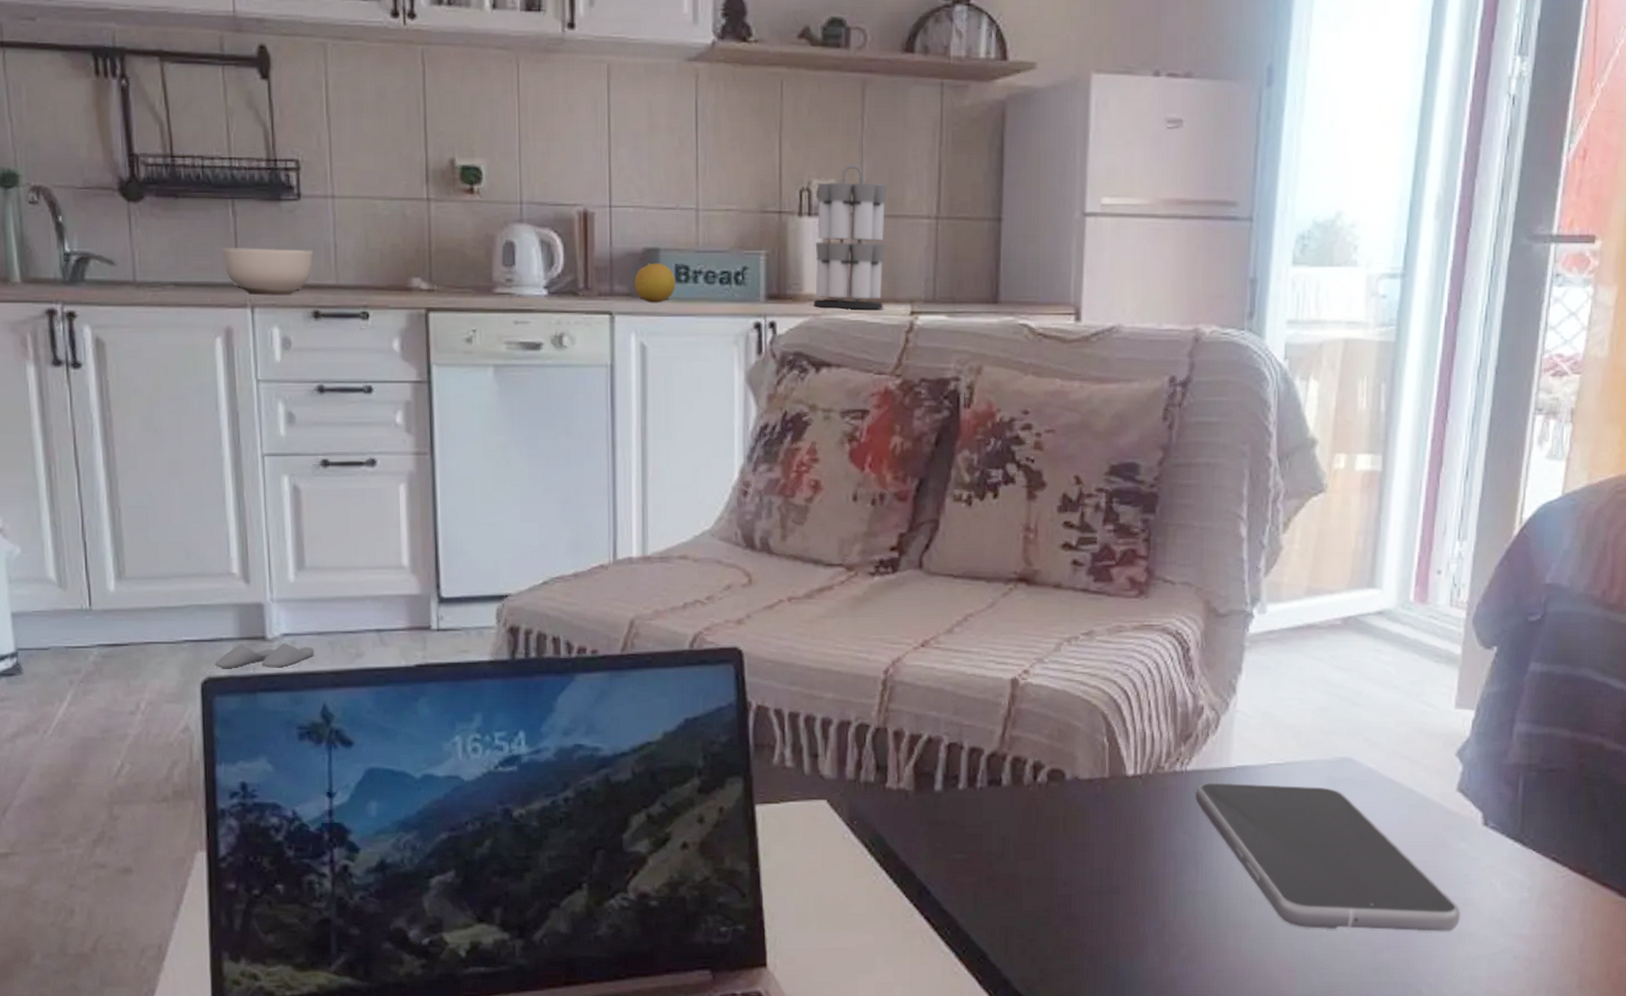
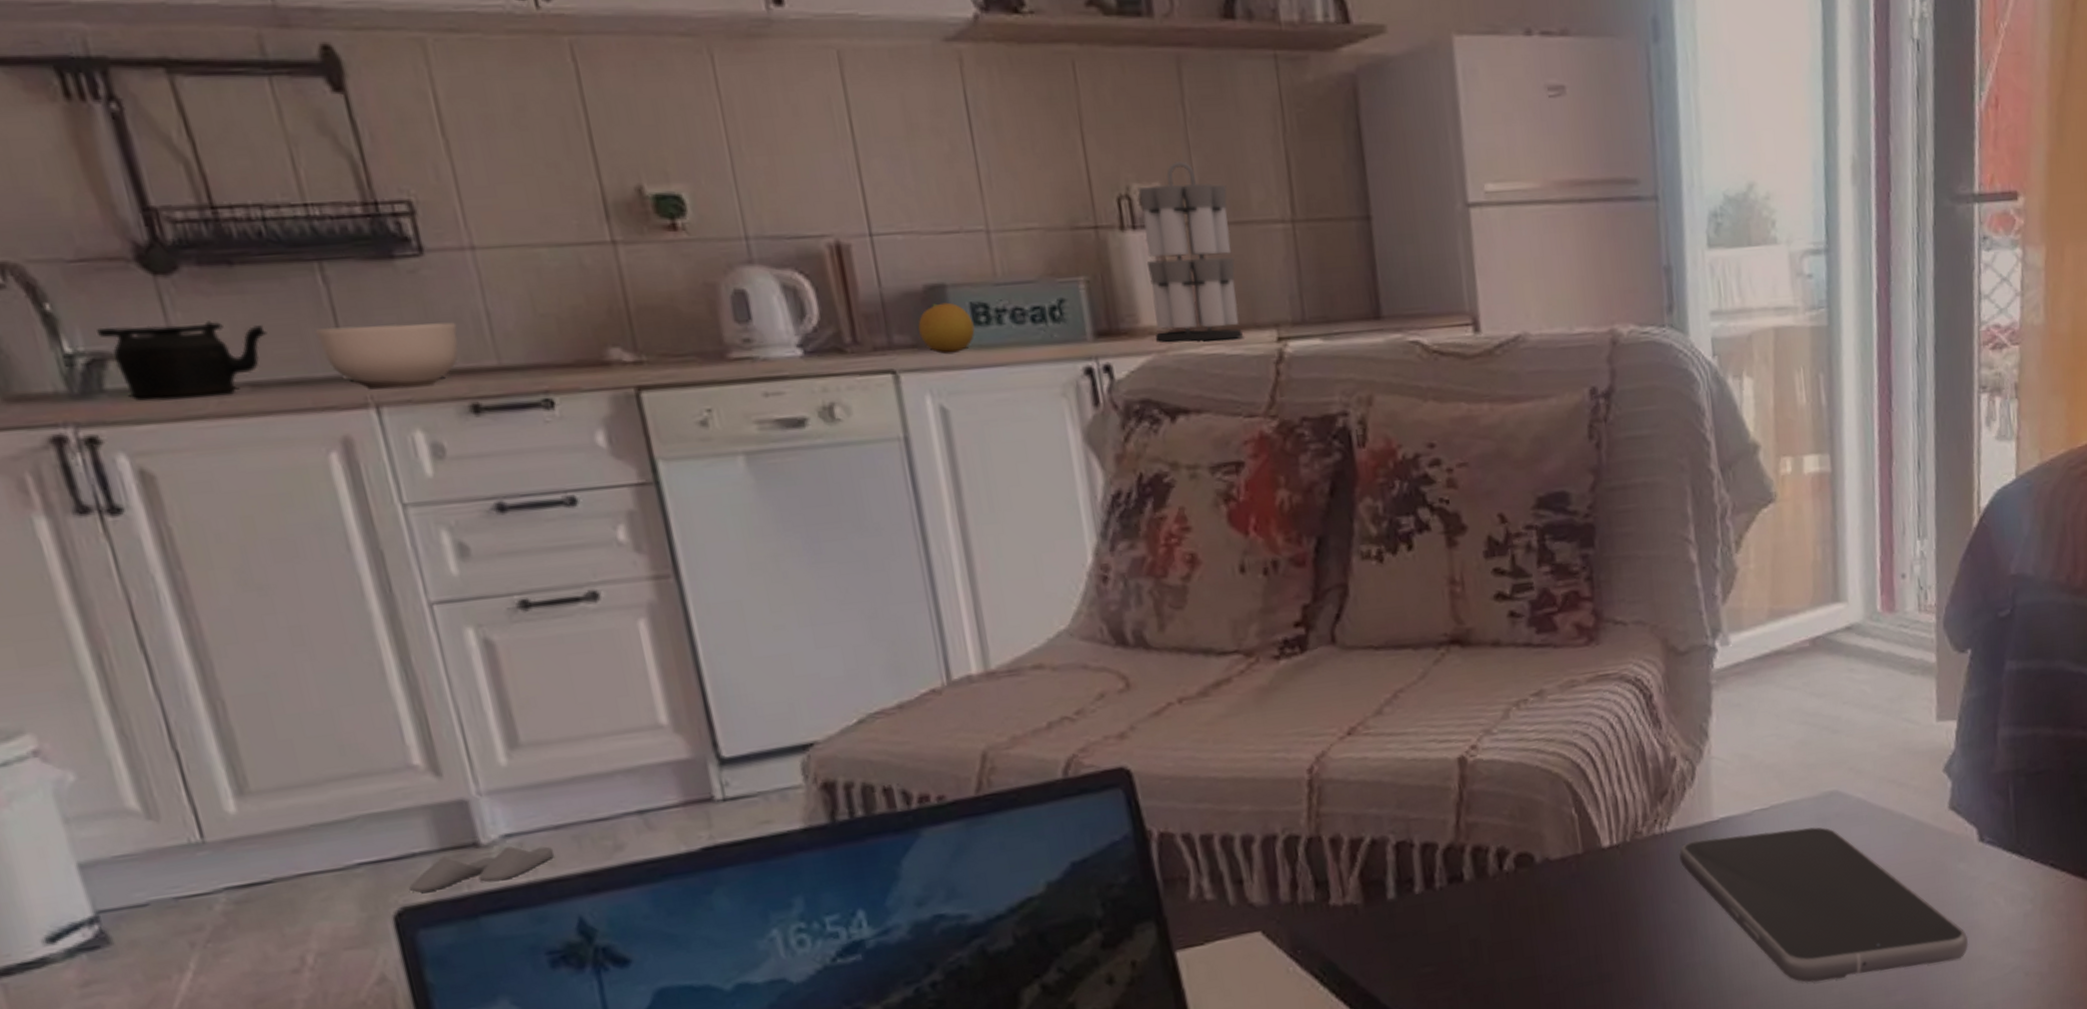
teapot: none [87,236,191,292] -> present [97,321,268,402]

